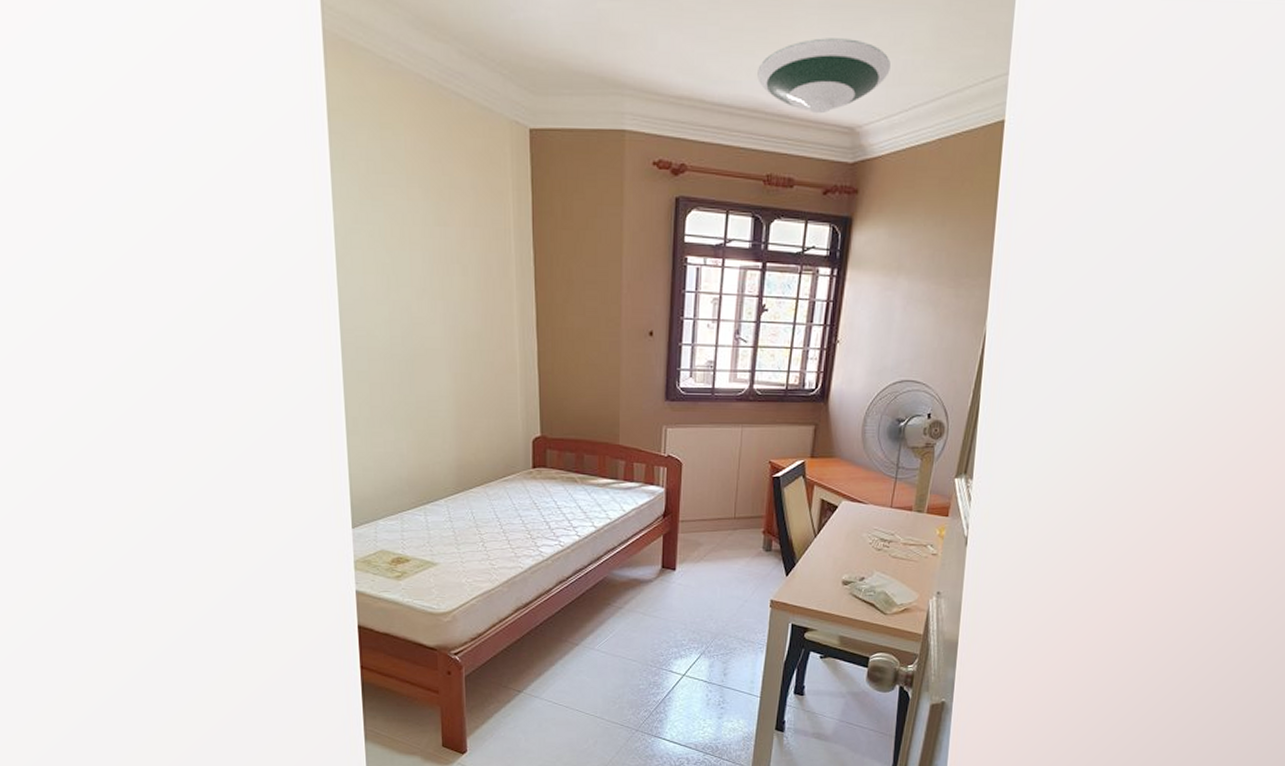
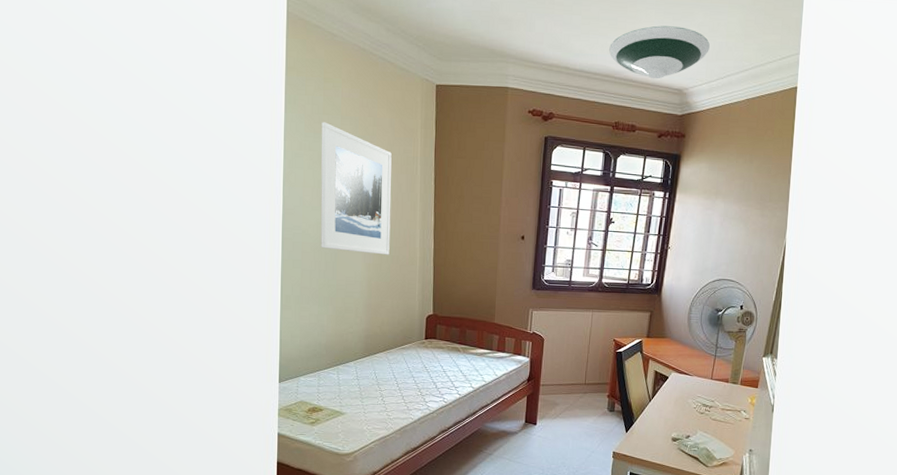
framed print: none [381,184,481,361] -> present [320,122,392,255]

